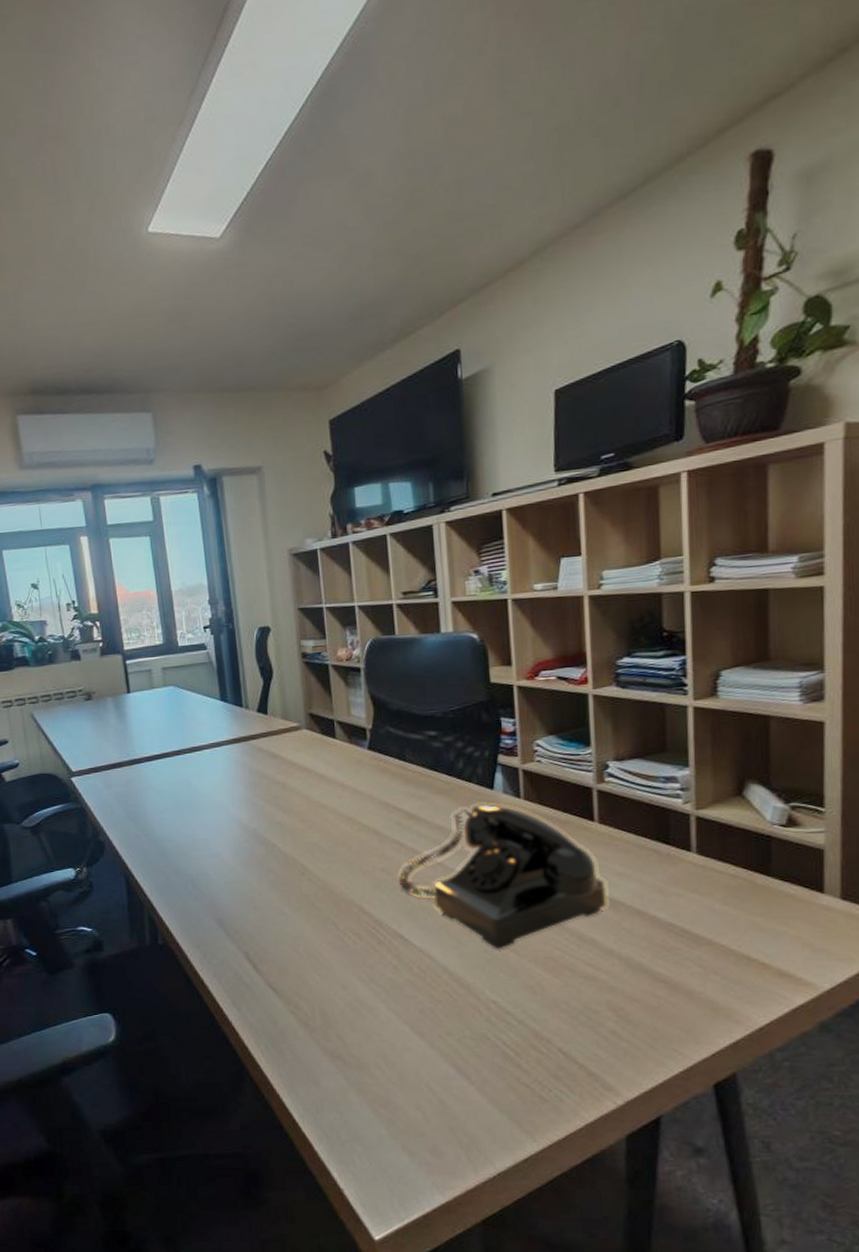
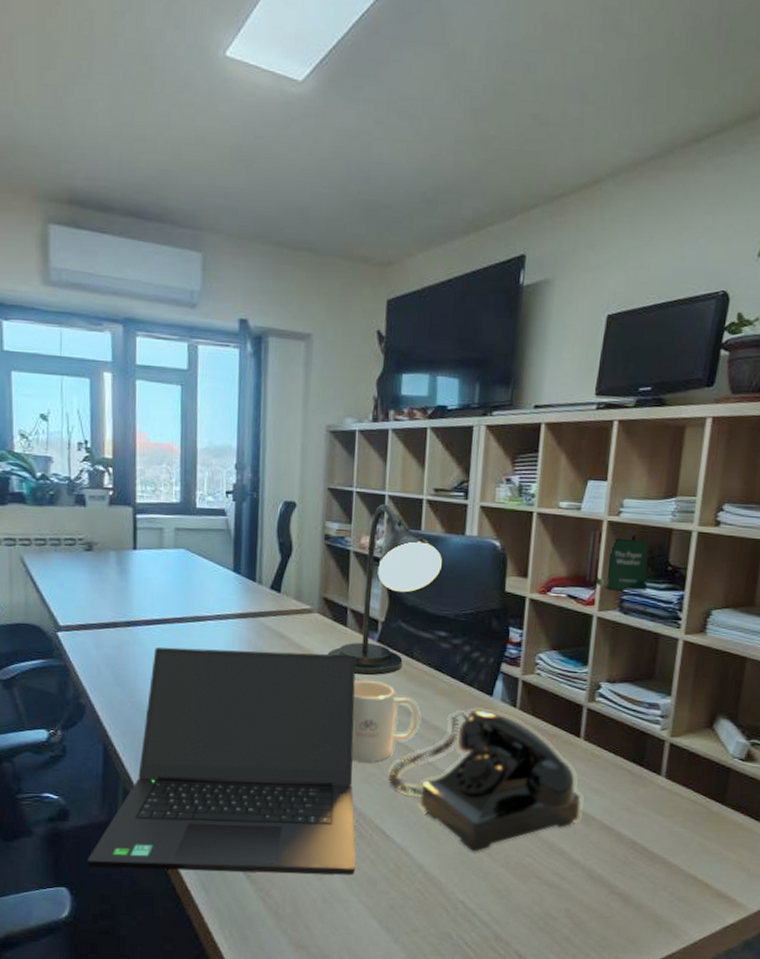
laptop: none [125,765,380,993] -> present [87,647,357,875]
desk lamp: none [320,615,423,784] -> present [327,504,443,676]
mug: none [350,787,421,869] -> present [351,680,419,763]
books: none [572,602,644,665] -> present [586,531,648,592]

